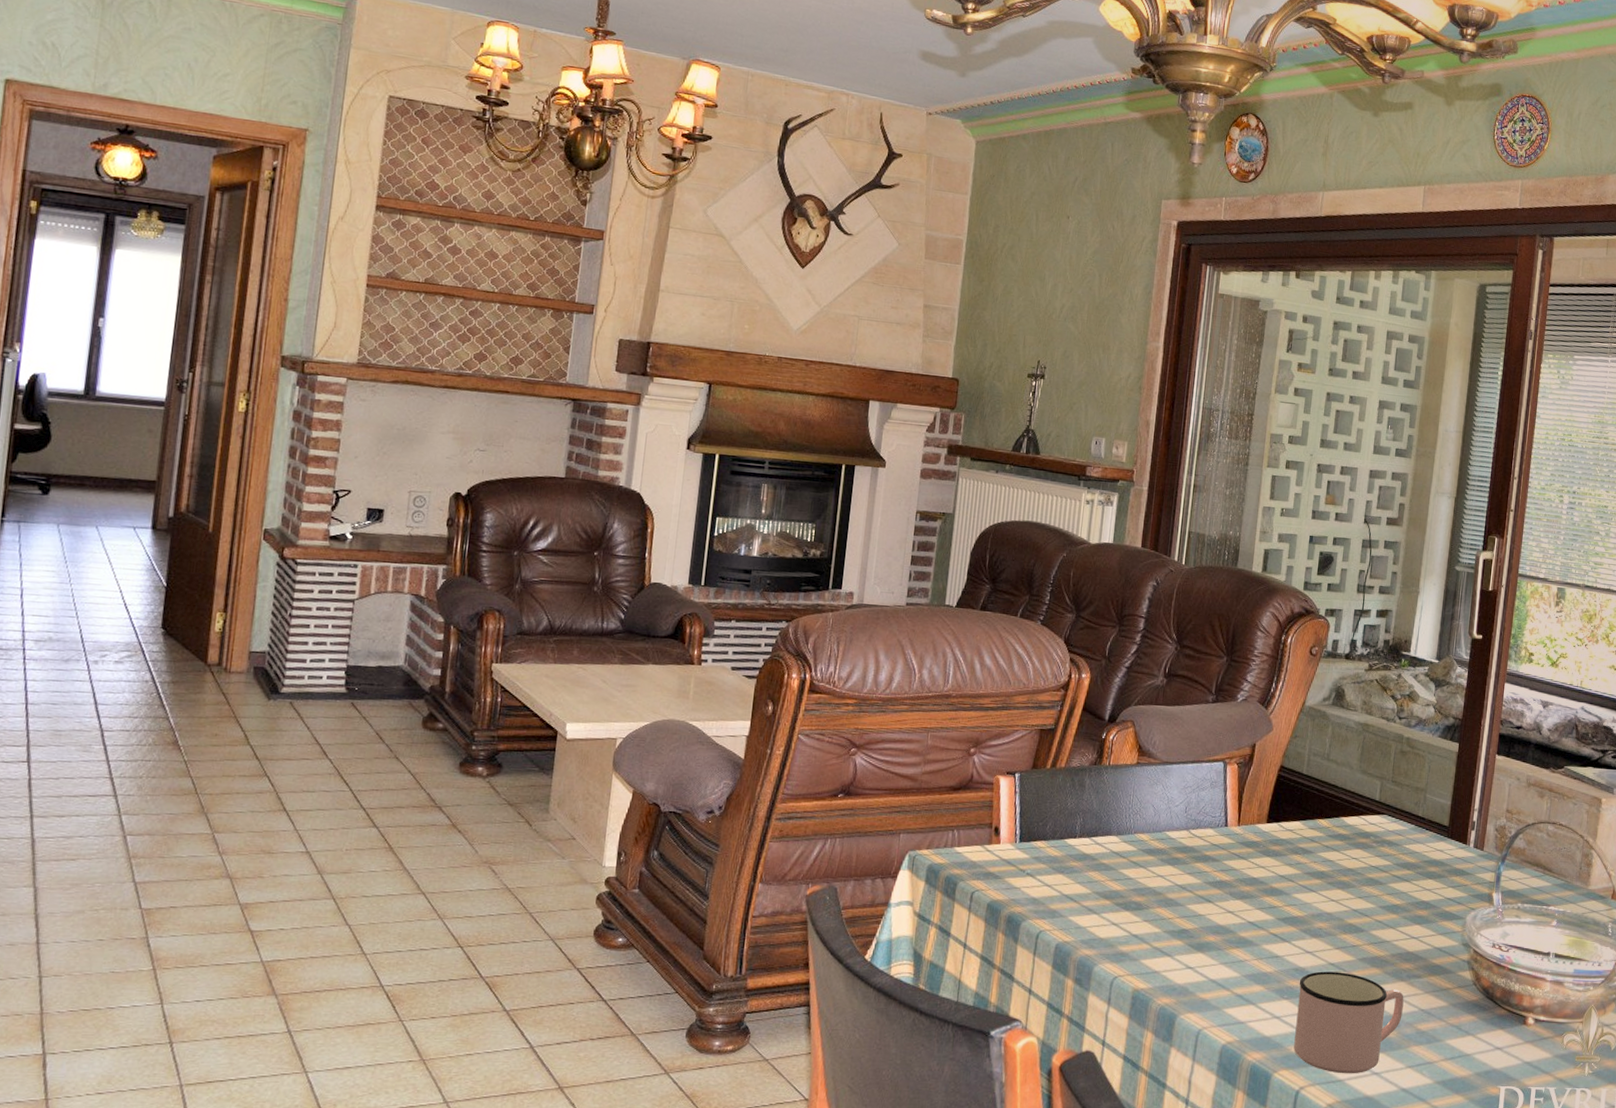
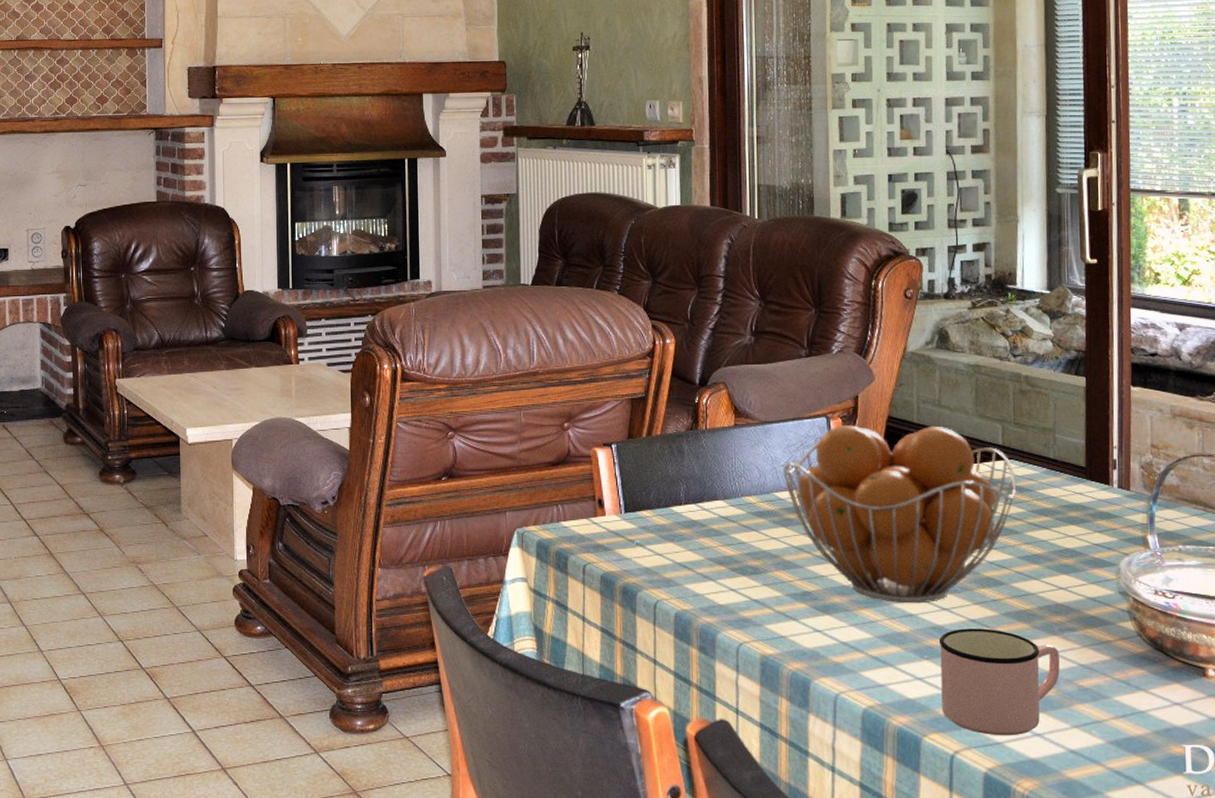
fruit basket: none [1177,771,1387,946] -> present [783,425,1016,604]

